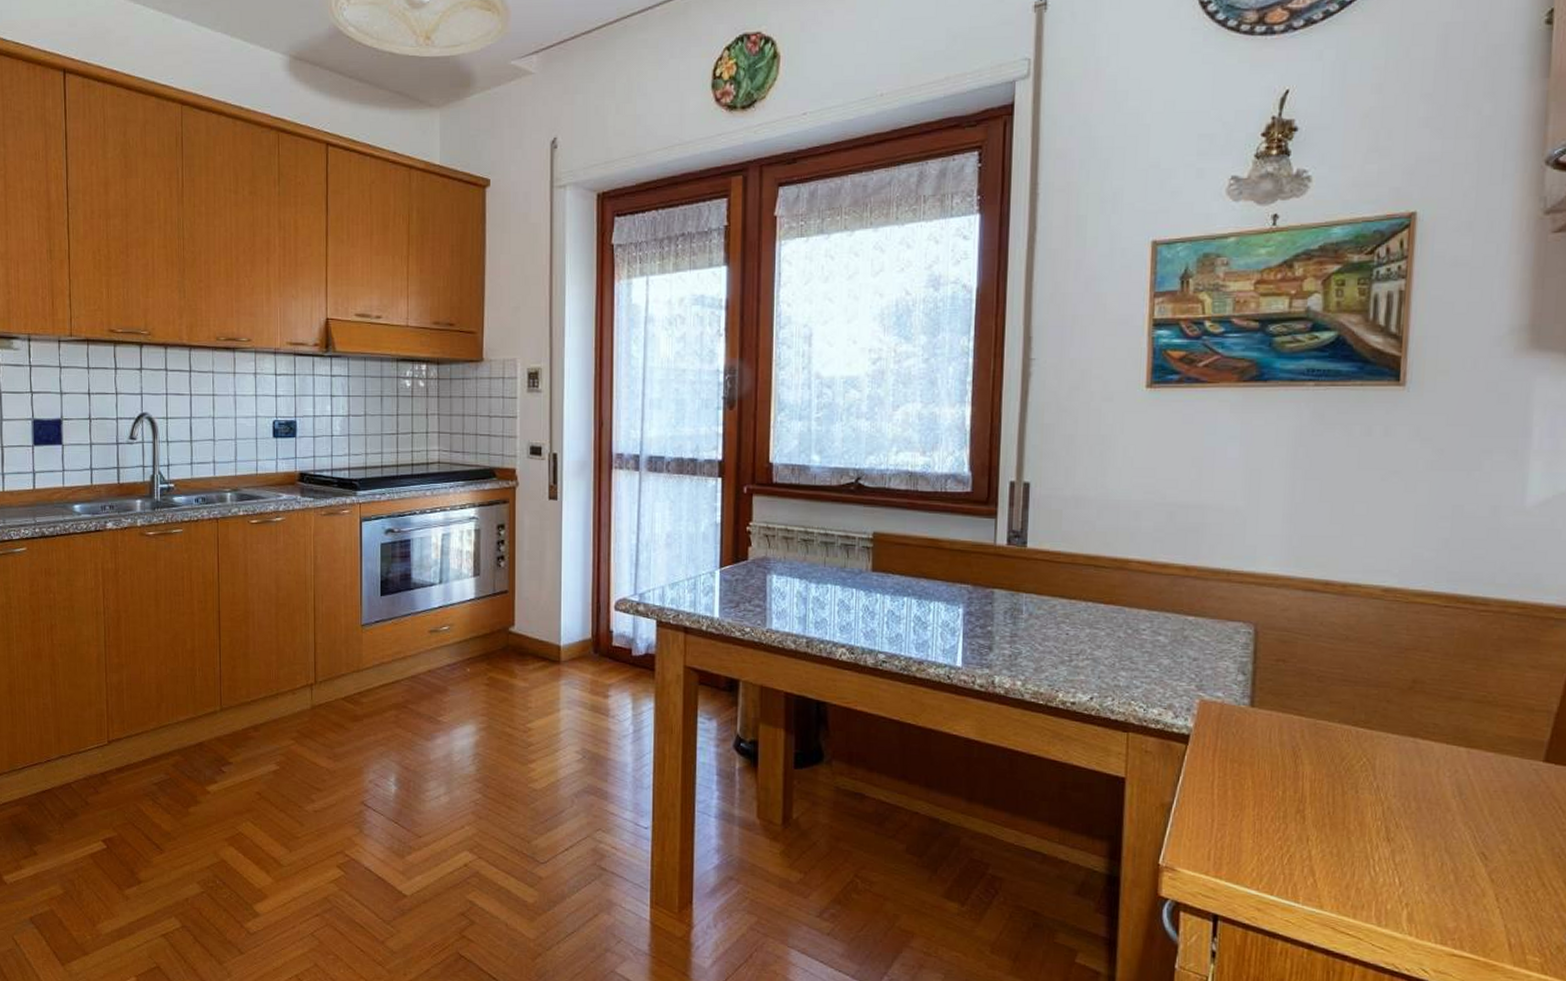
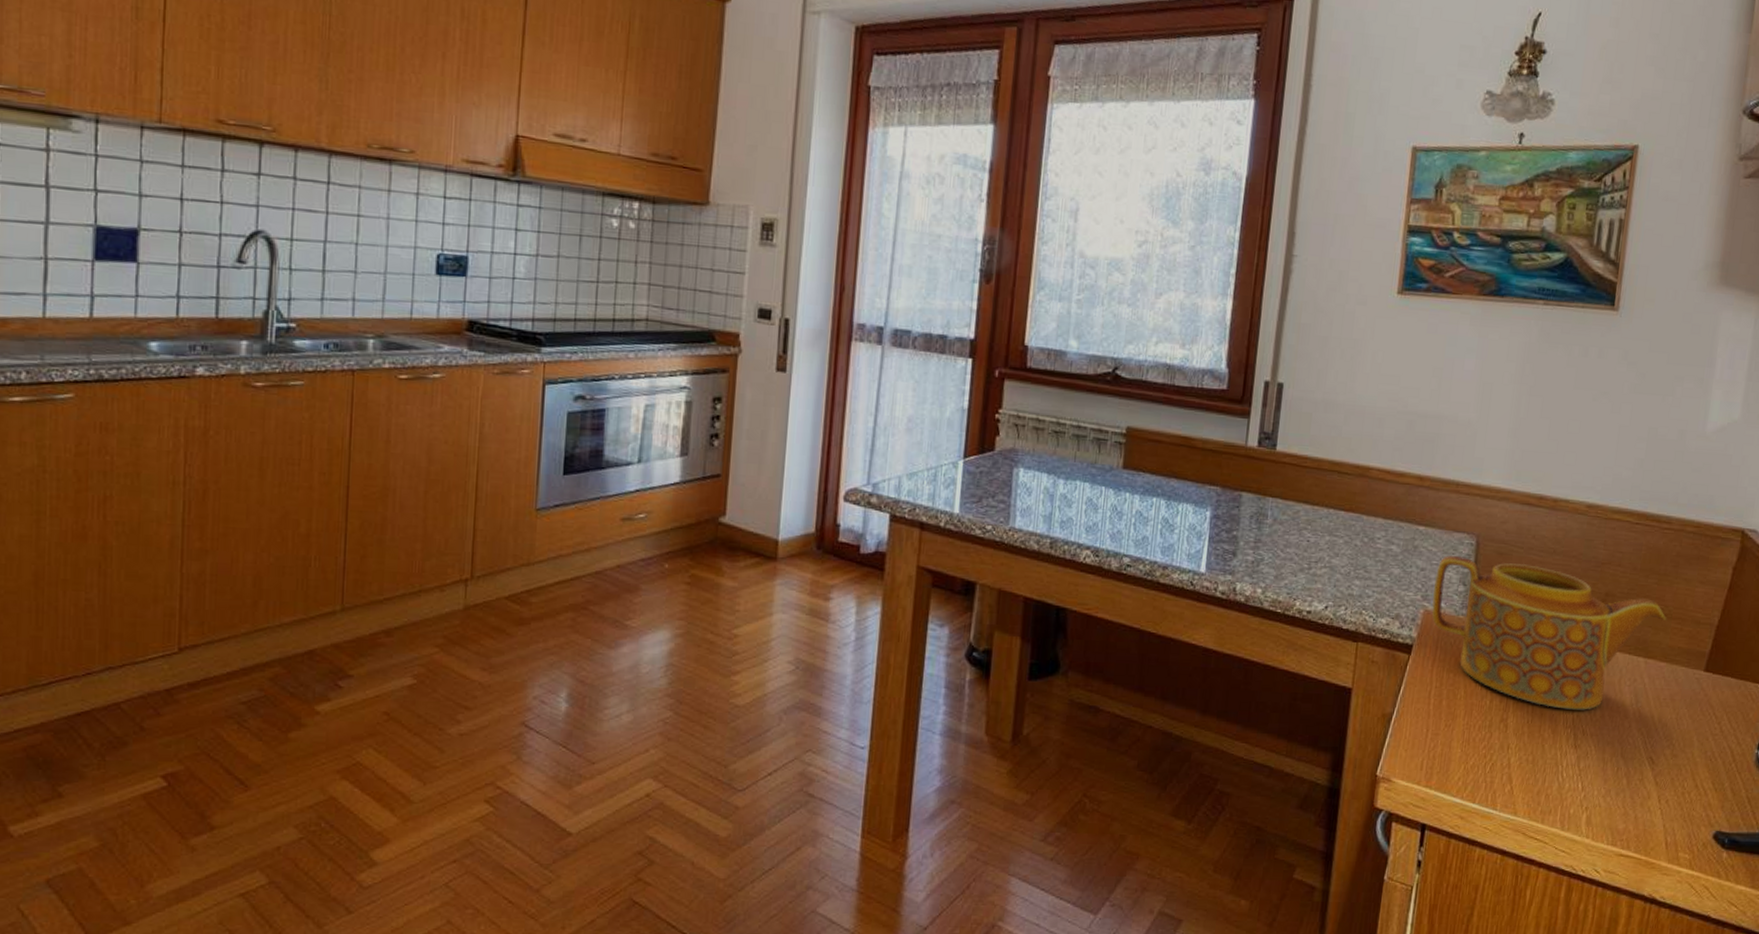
teapot: none [1208,645,1492,802] -> present [1432,556,1667,710]

